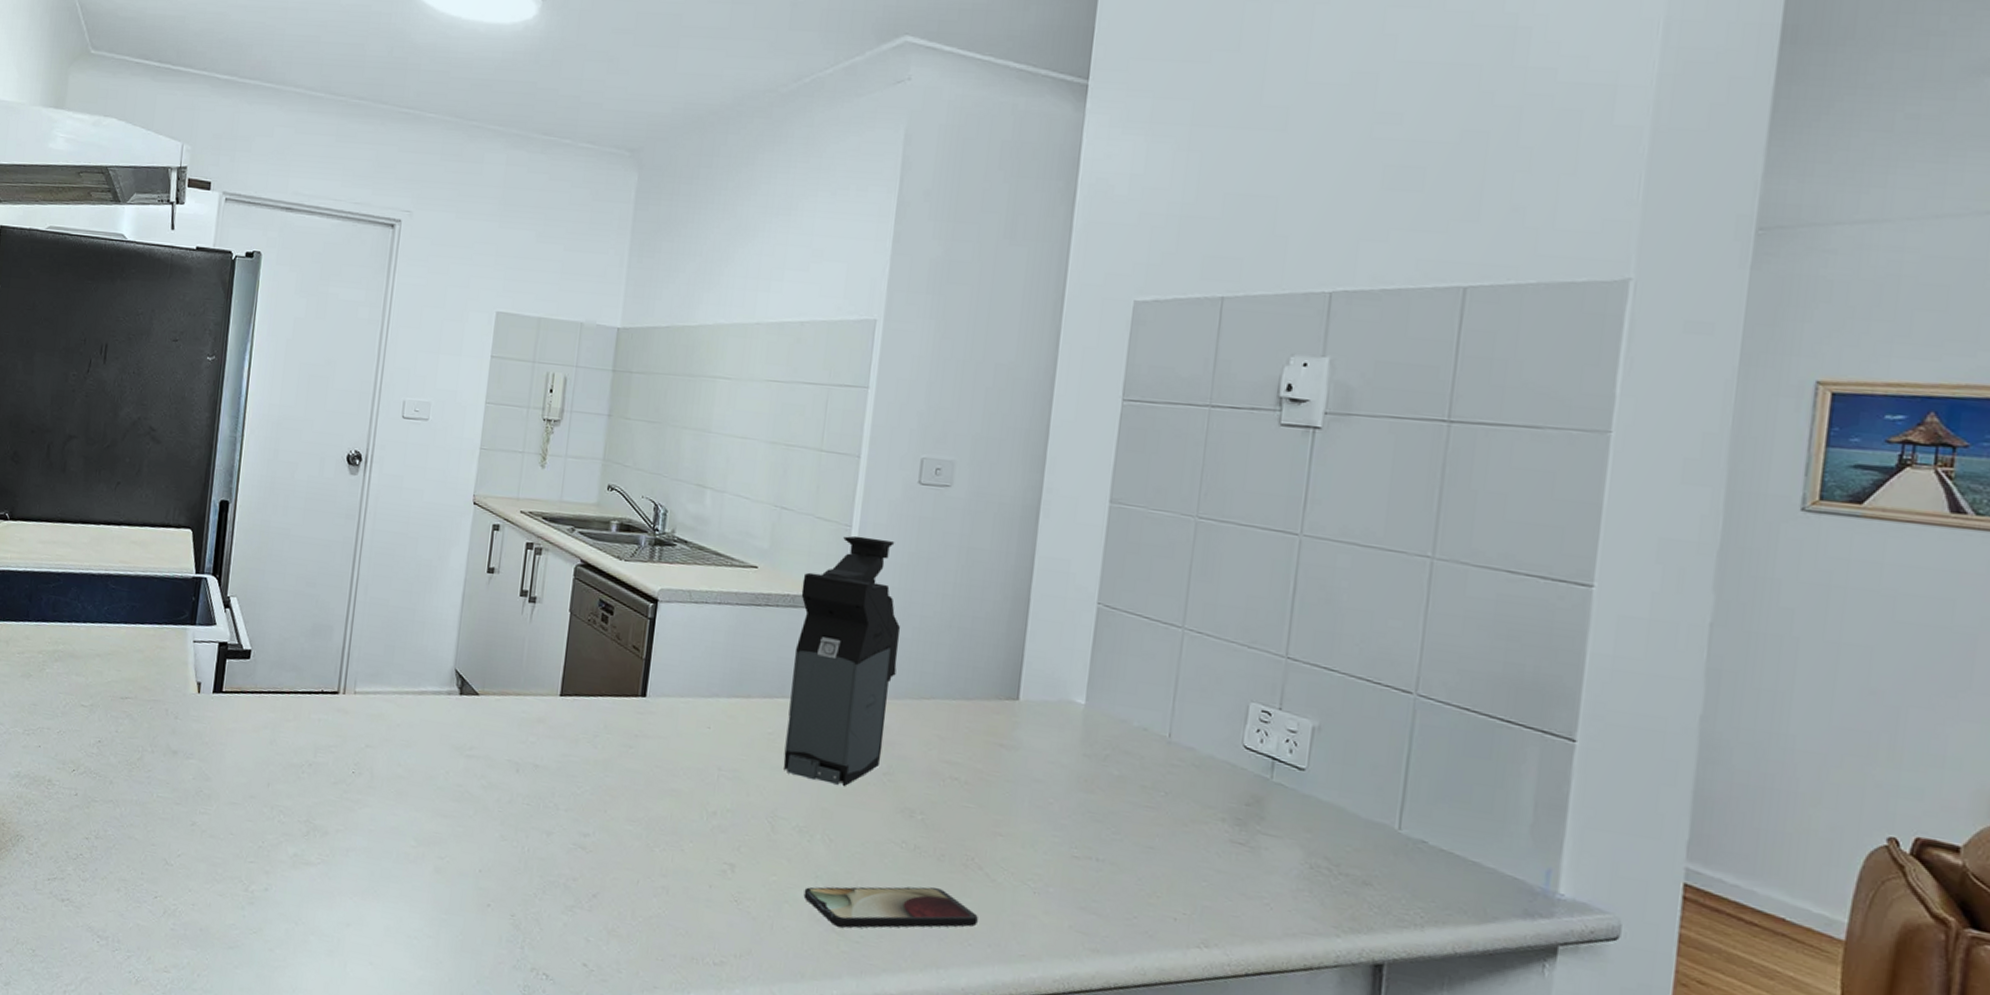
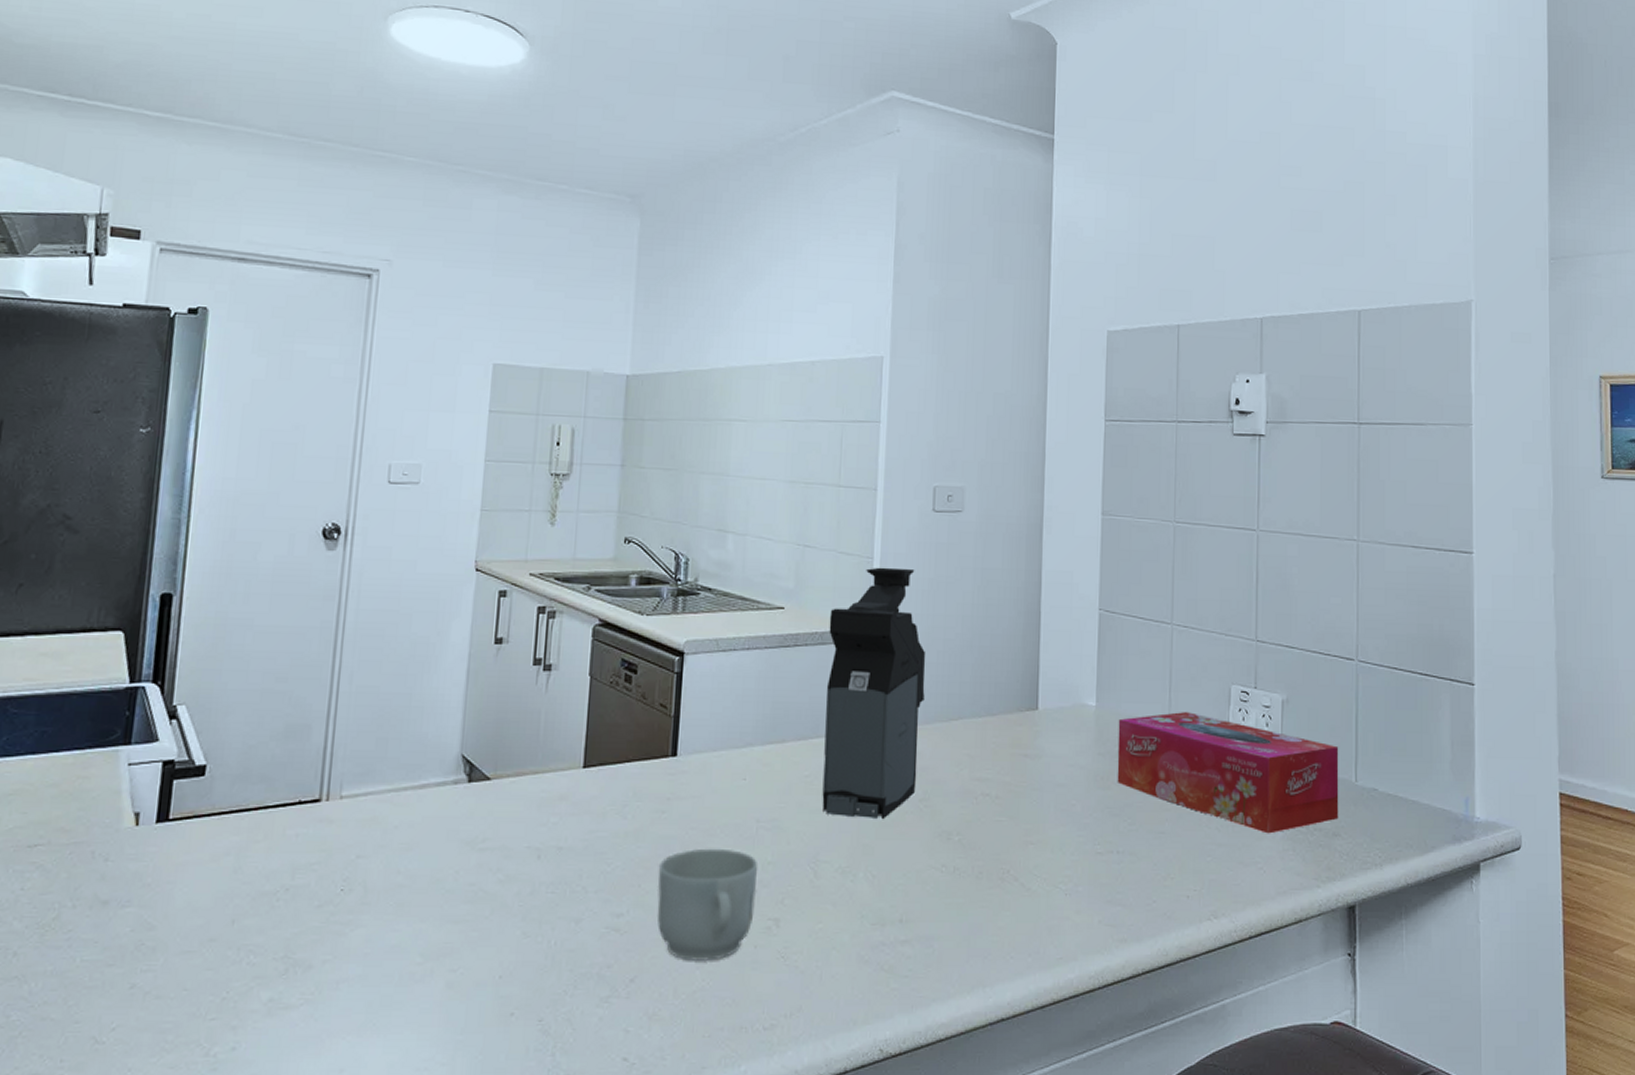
mug: none [620,786,718,892] -> present [657,848,759,961]
smartphone: present [803,886,978,928] -> none [850,907,1017,964]
tissue box: none [1102,721,1381,870] -> present [1117,712,1339,834]

